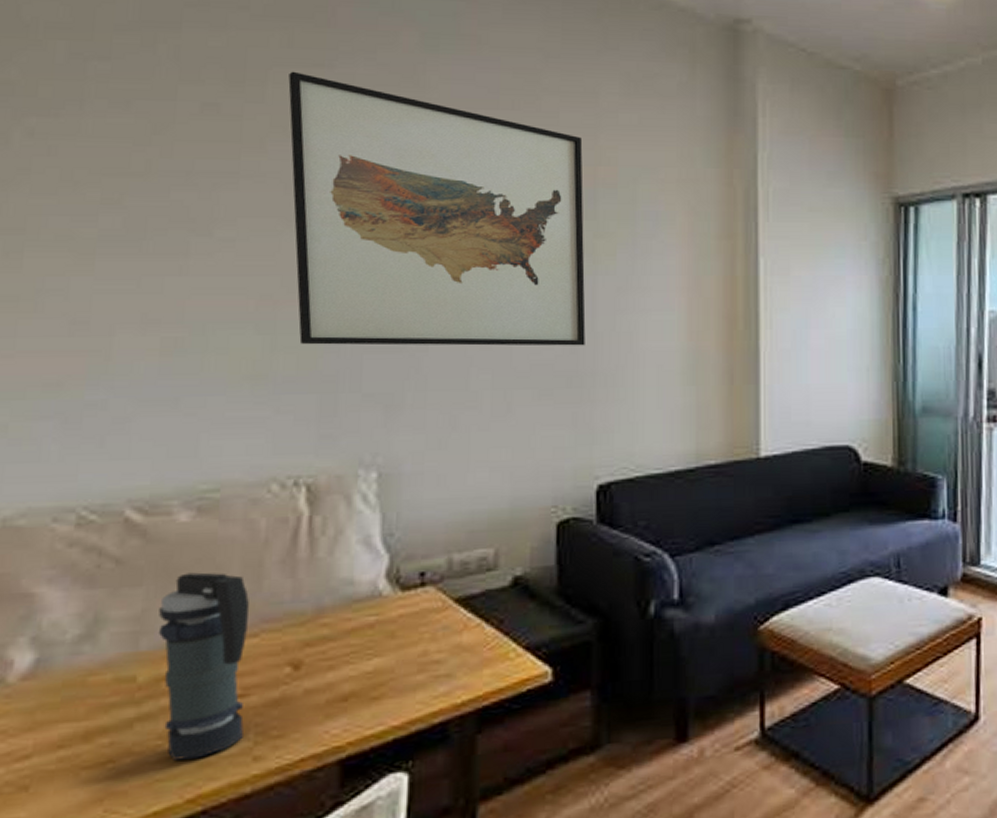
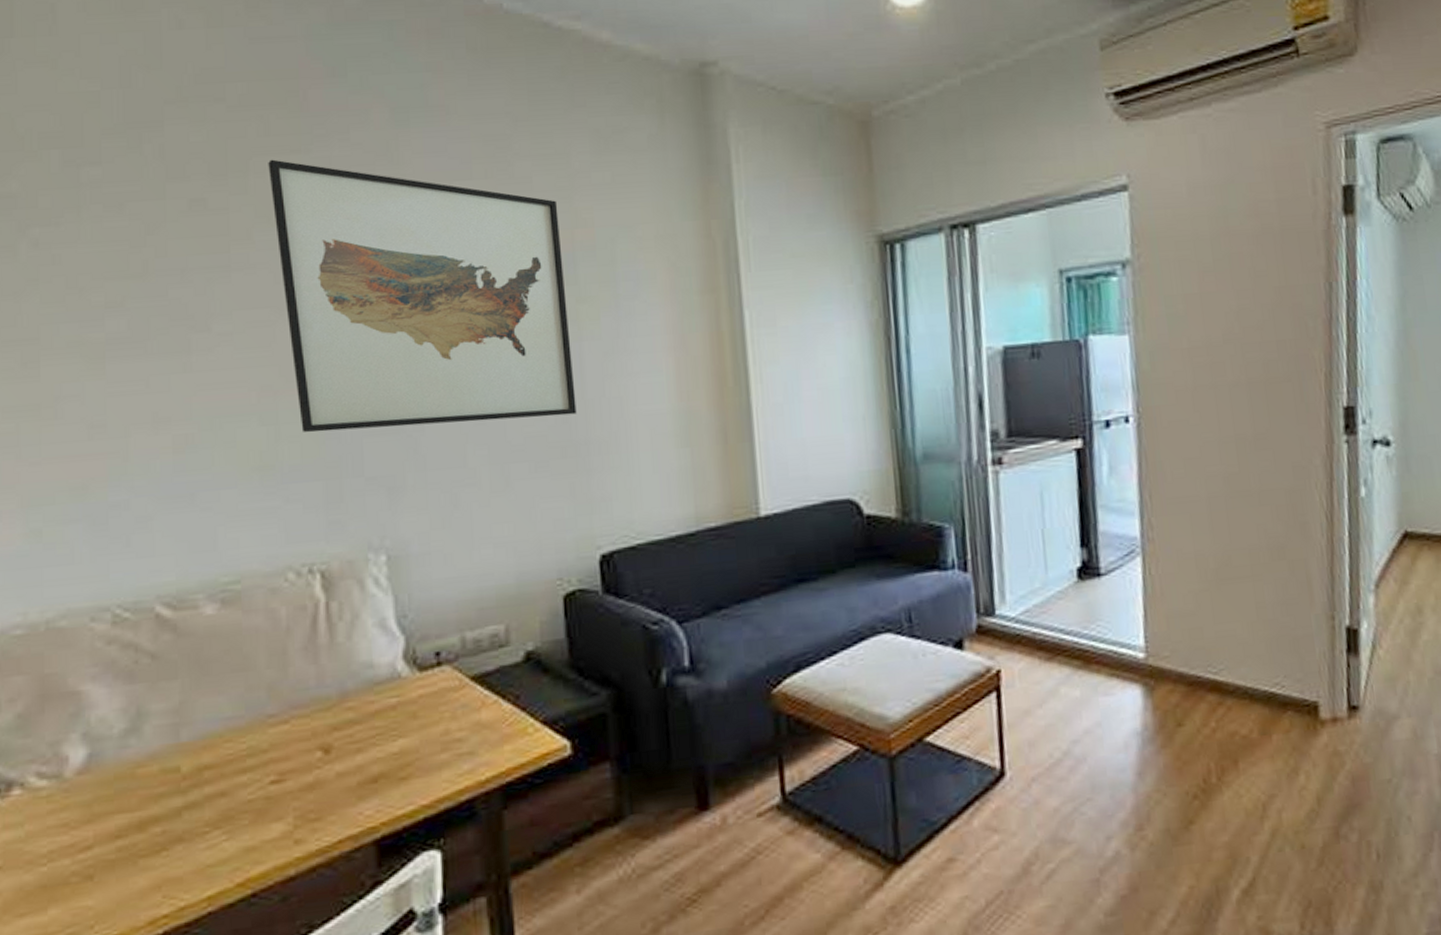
smoke grenade: present [158,572,250,760] -> none [195,662,283,846]

